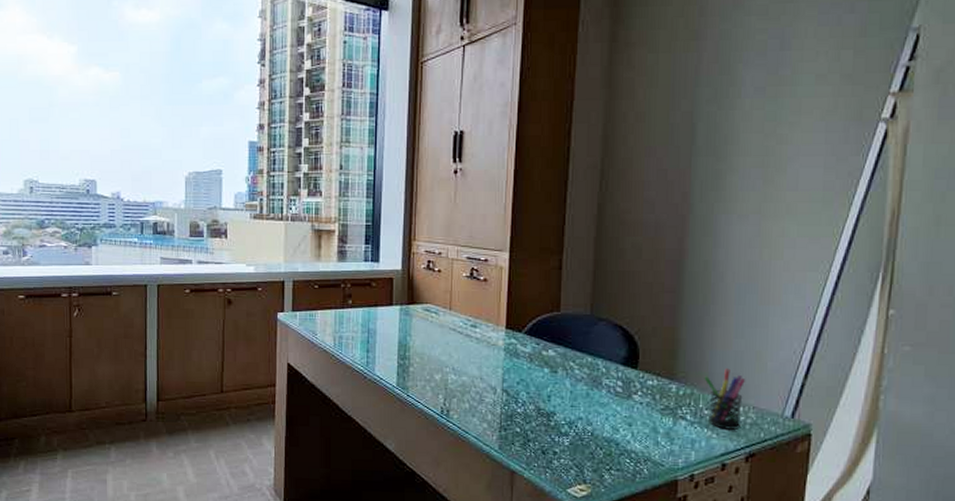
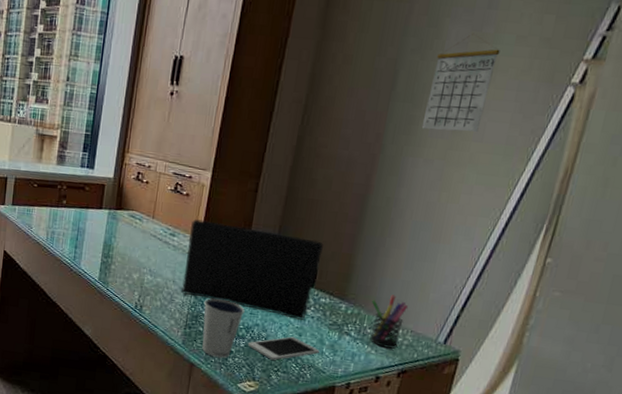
laptop: none [490,305,642,409] -> present [181,218,323,321]
dixie cup: none [518,393,565,461] -> present [202,298,245,358]
cell phone: none [573,428,654,457] -> present [248,336,320,360]
calendar: none [729,78,801,183] -> present [421,34,500,132]

